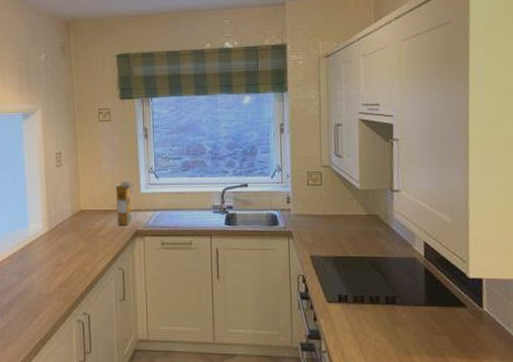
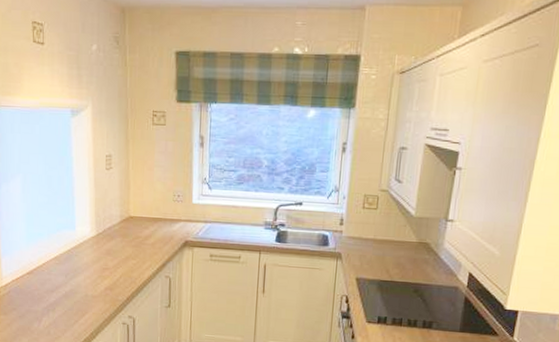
cereal box: present [113,181,134,225] -> none [164,189,187,235]

